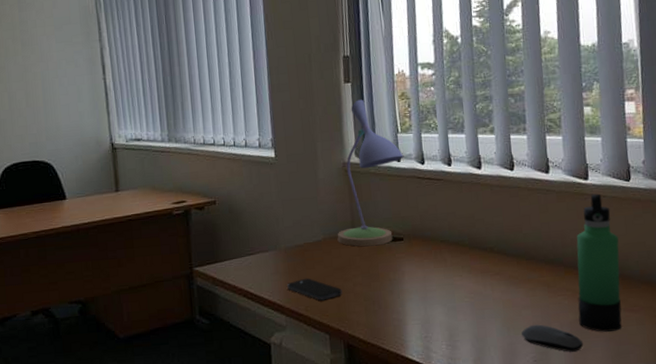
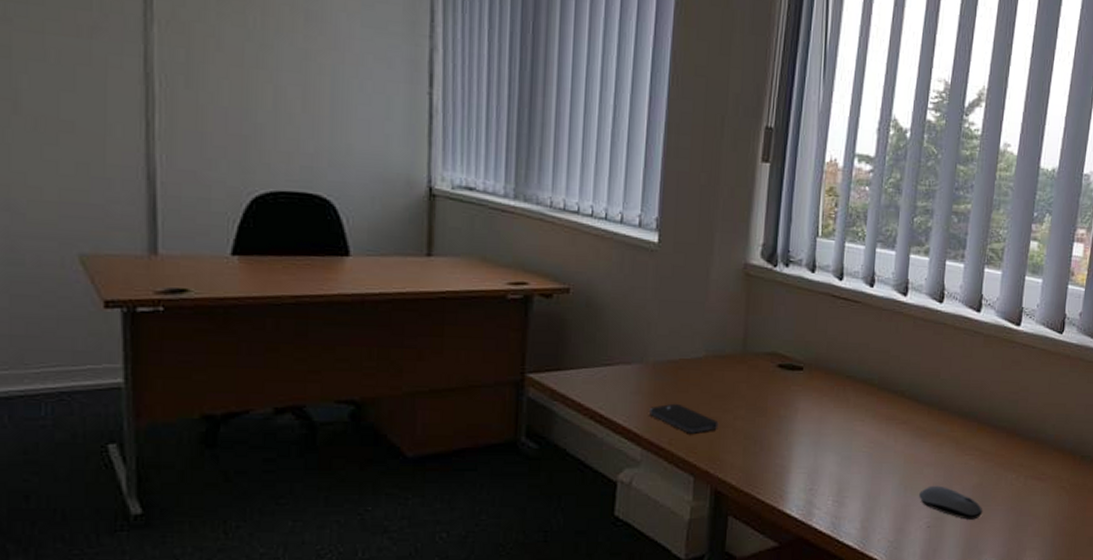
desk lamp: present [337,99,404,247] -> none [722,186,820,373]
thermos bottle: present [576,193,622,332] -> none [982,343,1040,500]

